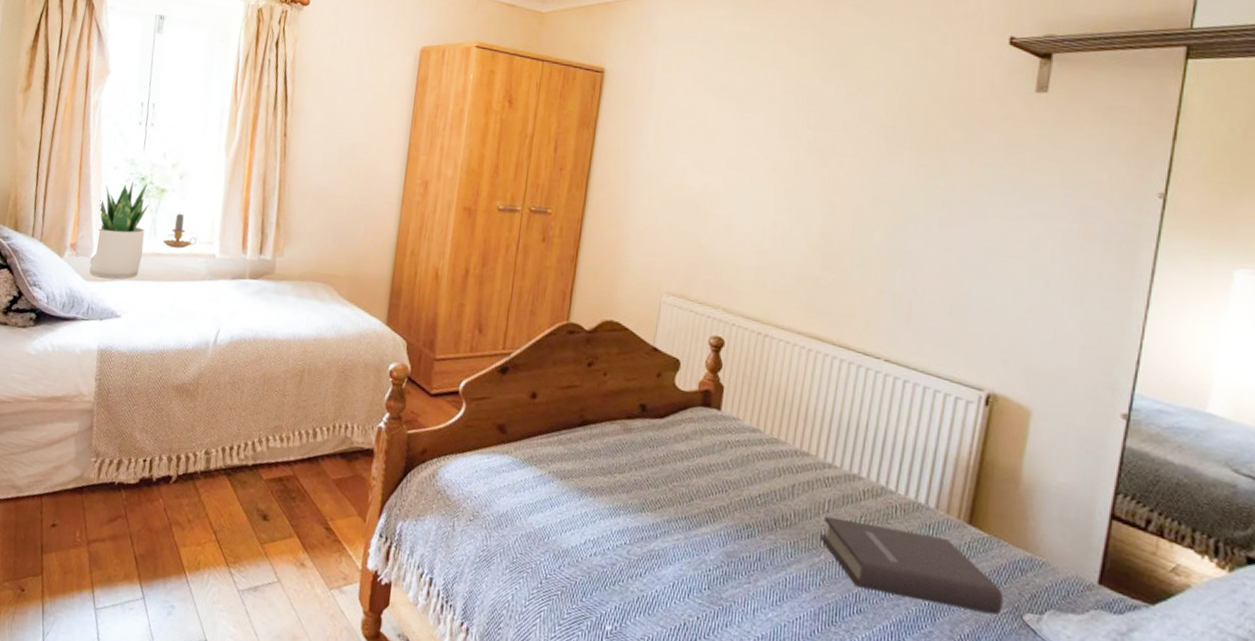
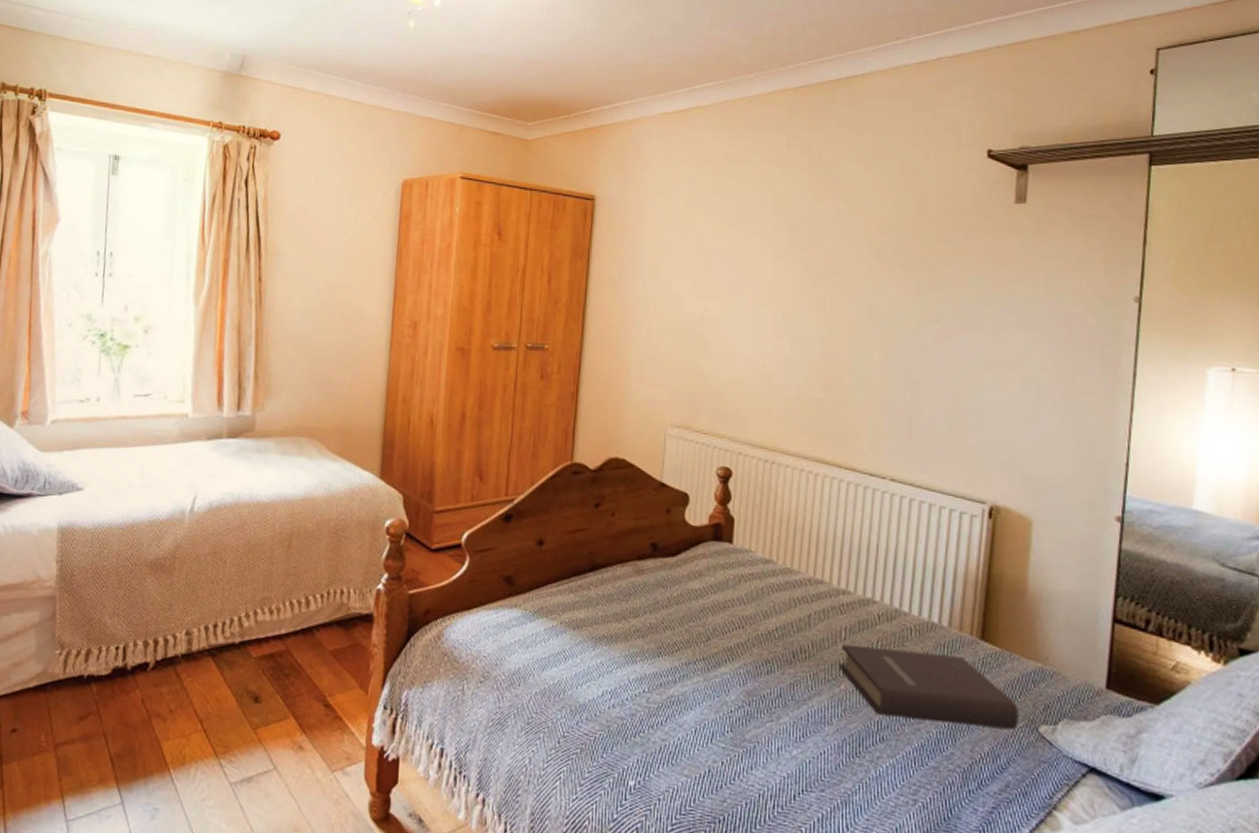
planter: present [89,180,149,280] -> none [44,337,111,449]
candle: present [163,213,197,249] -> none [128,370,166,410]

